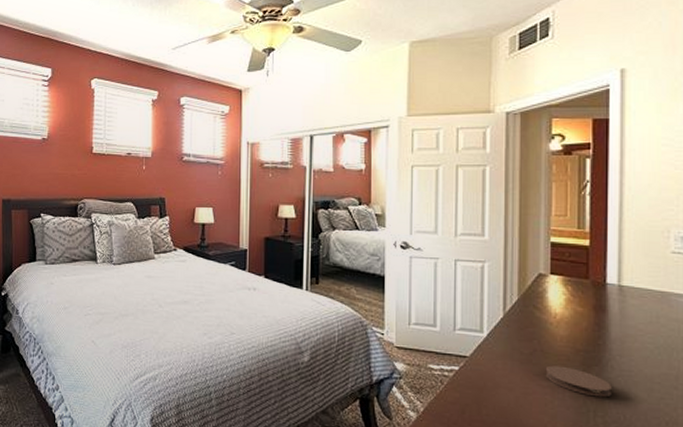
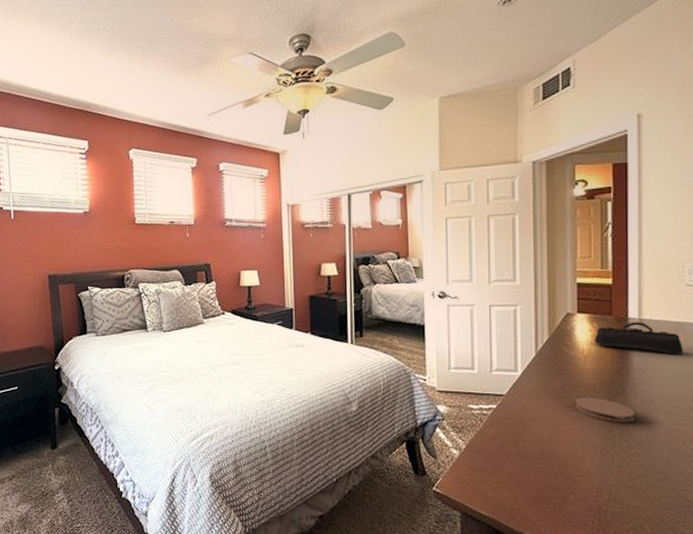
pencil case: none [567,288,667,328] -> present [593,322,683,356]

